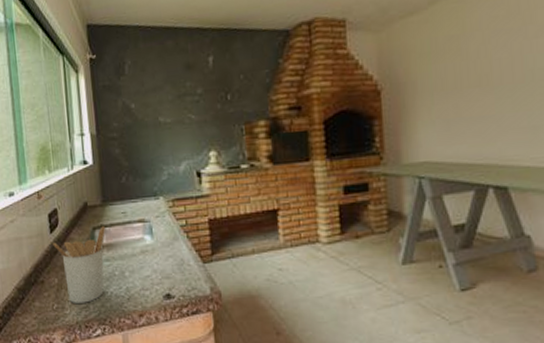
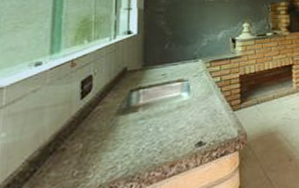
utensil holder: present [53,226,106,303] -> none [82,88,144,166]

